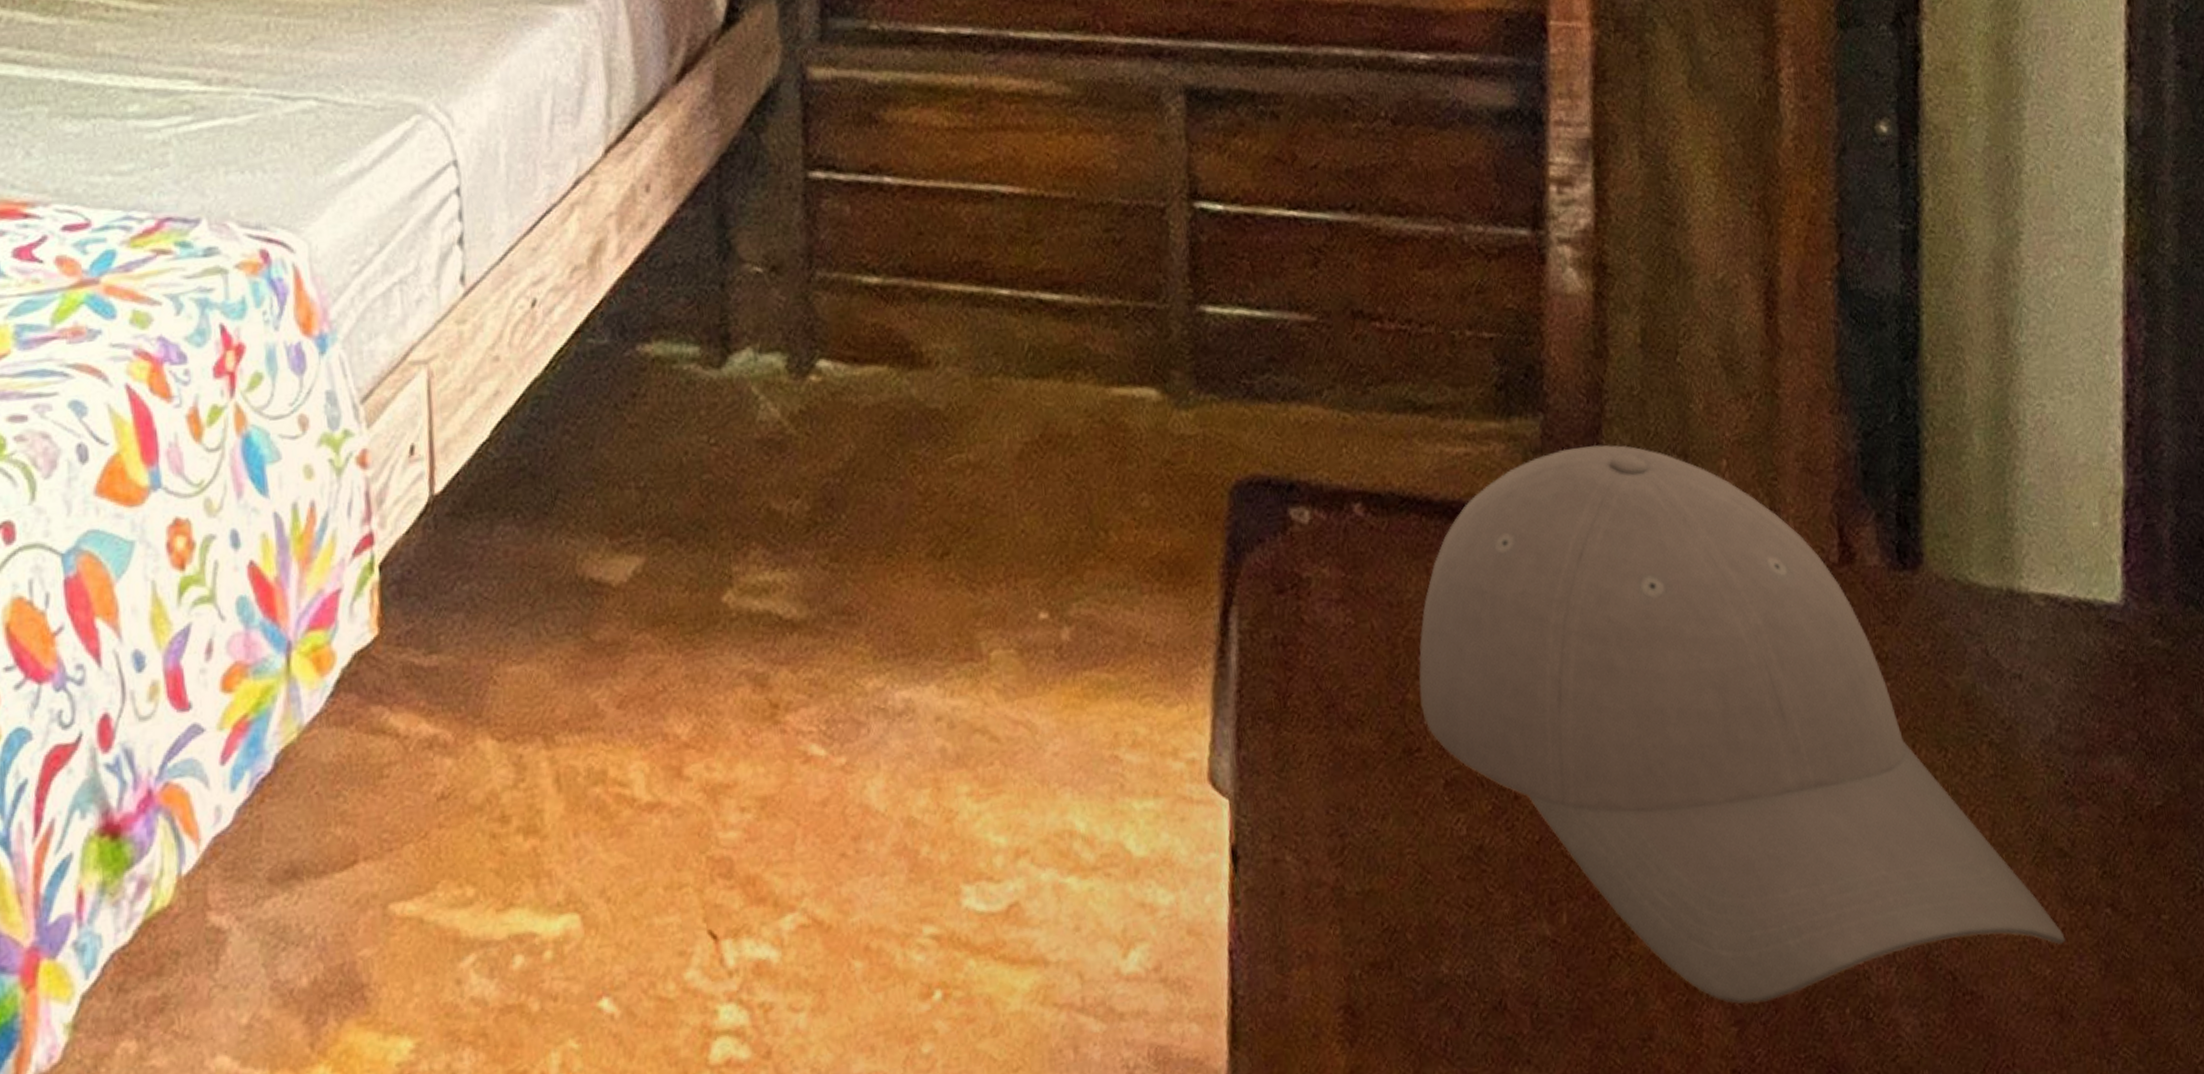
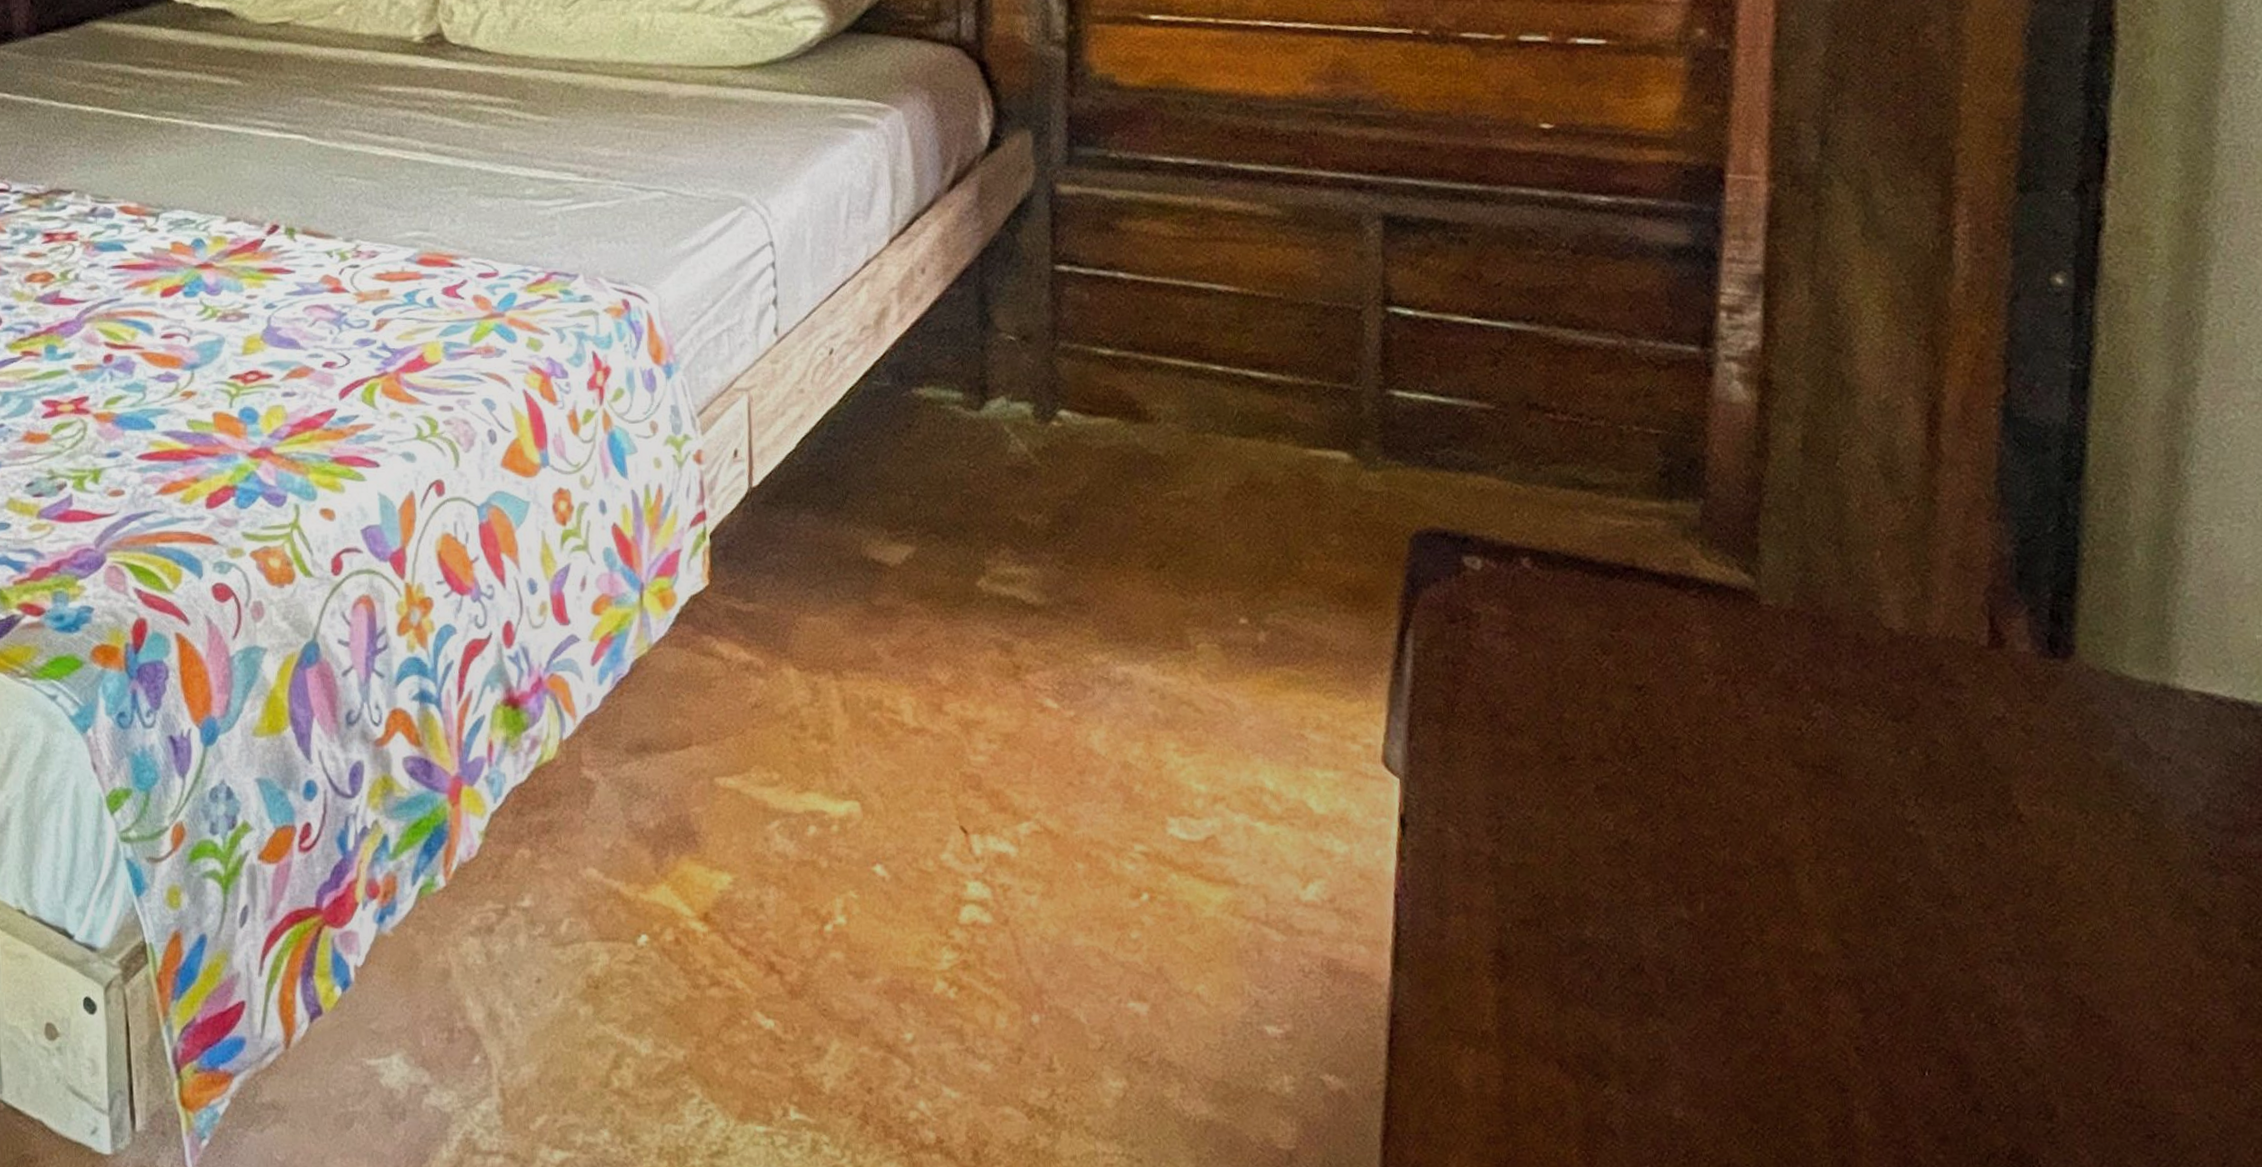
baseball cap: present [1419,444,2066,1004] -> none [1575,528,2200,997]

